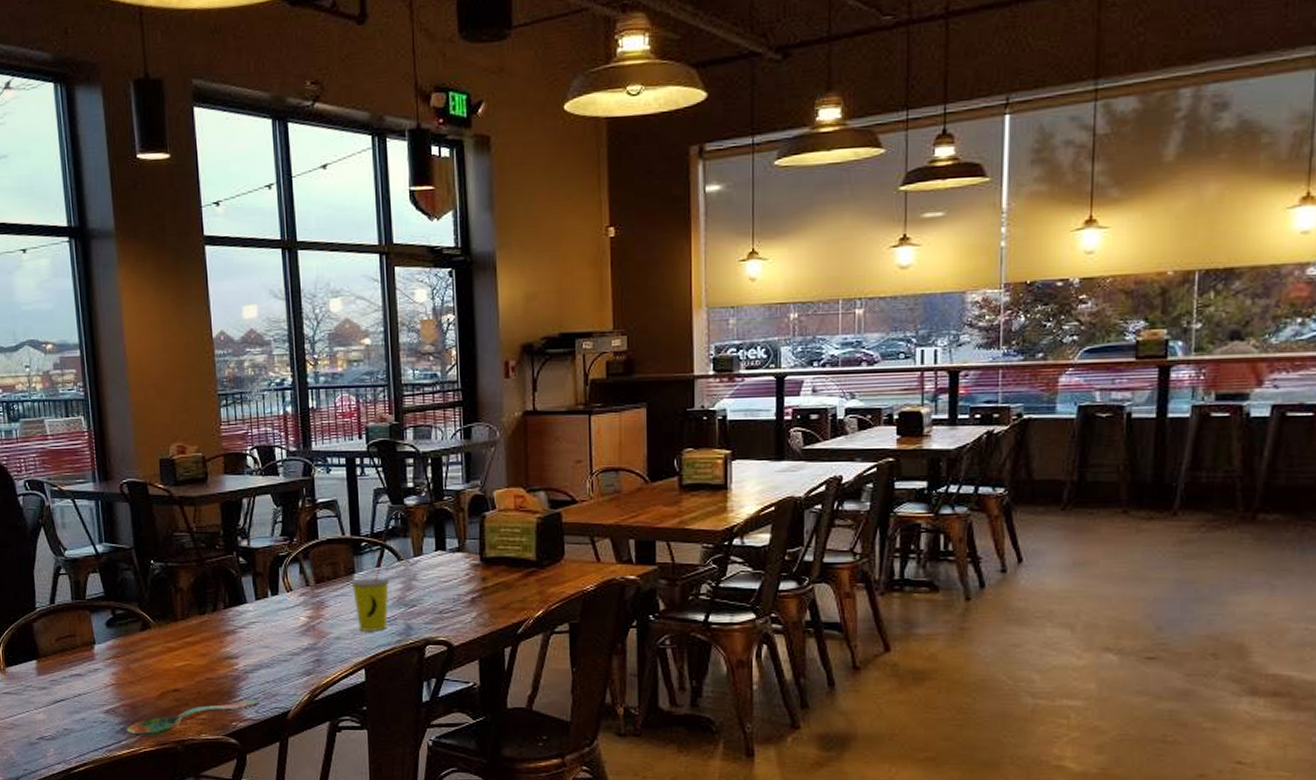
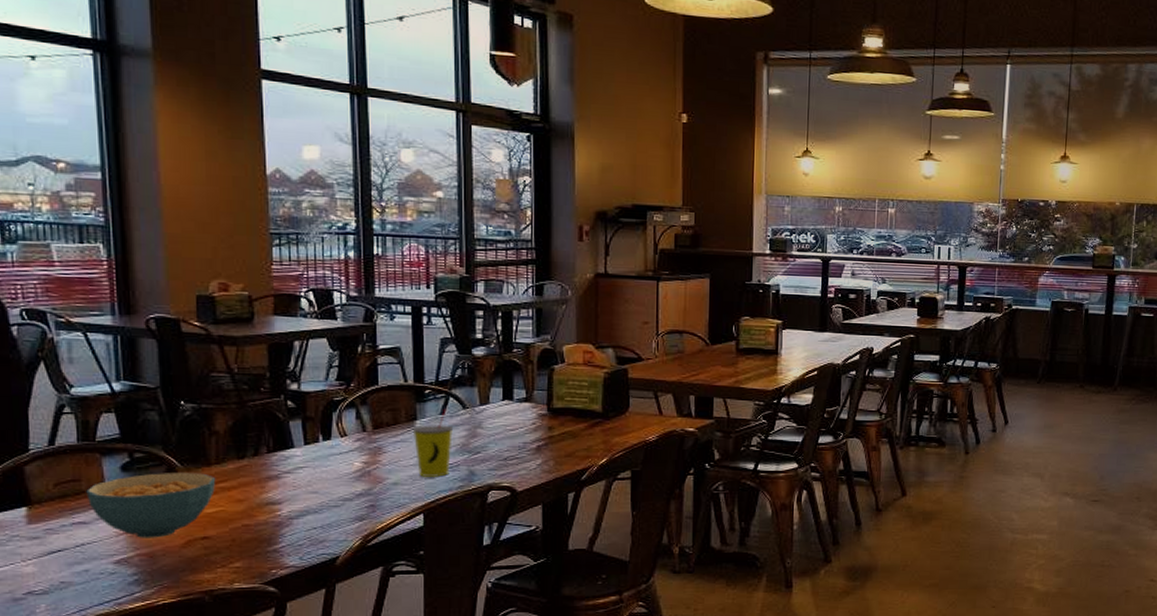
cereal bowl: none [80,628,183,690] -> present [86,473,216,538]
spoon: present [127,699,259,736] -> none [142,546,304,587]

